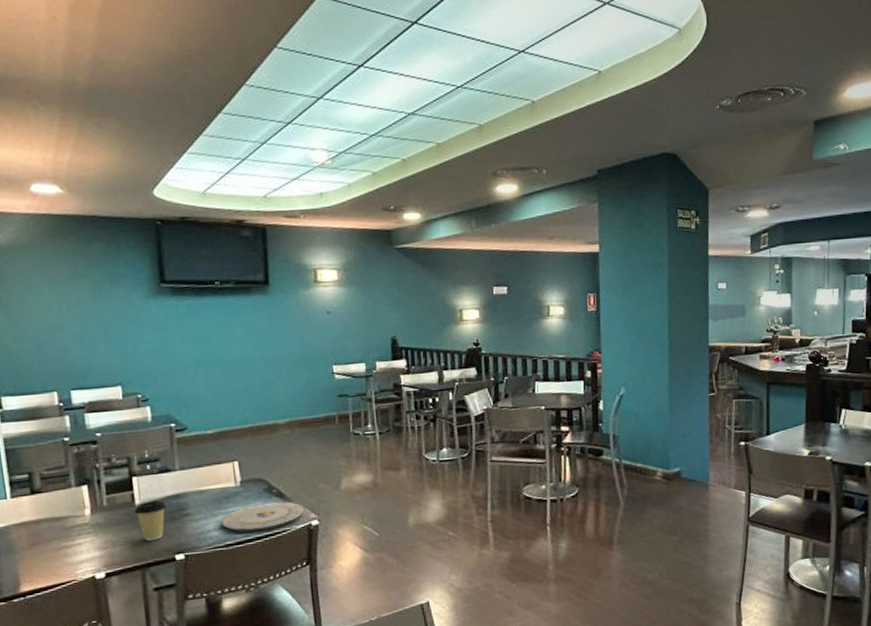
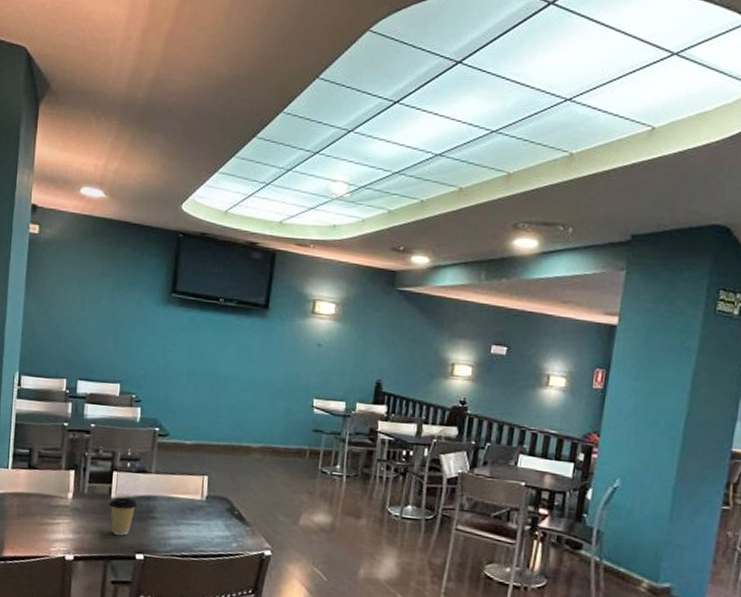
plate: present [220,501,304,532] -> none [181,521,260,550]

